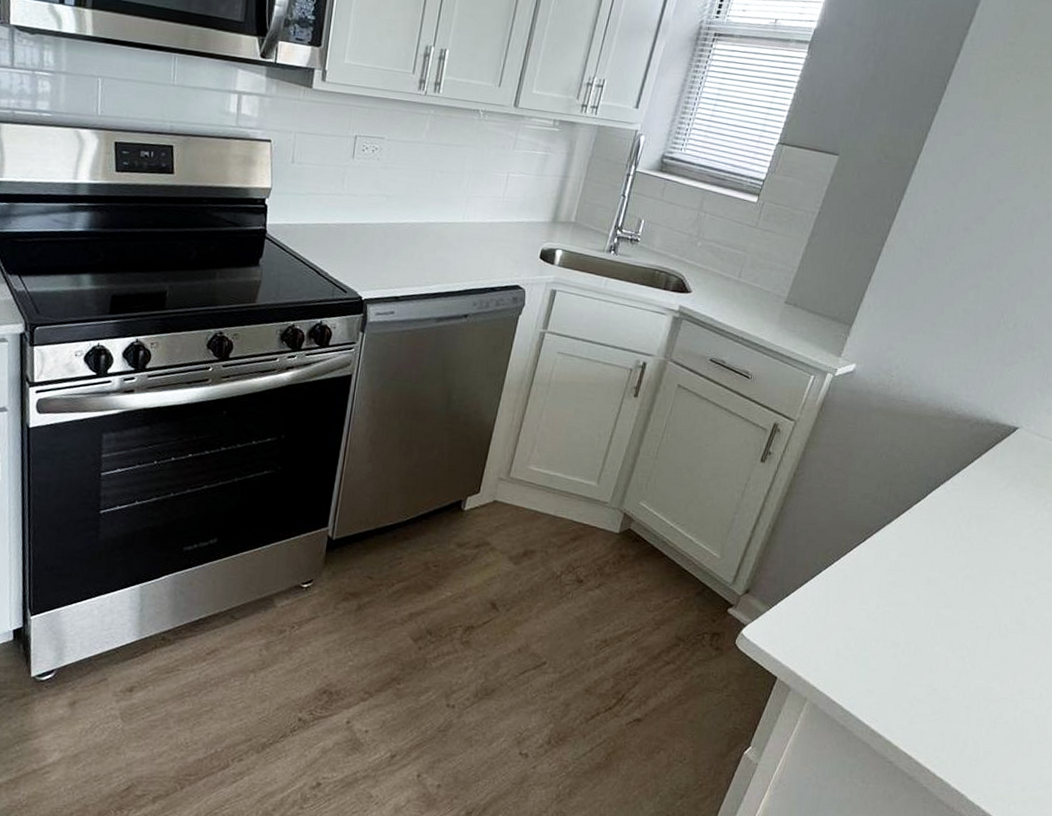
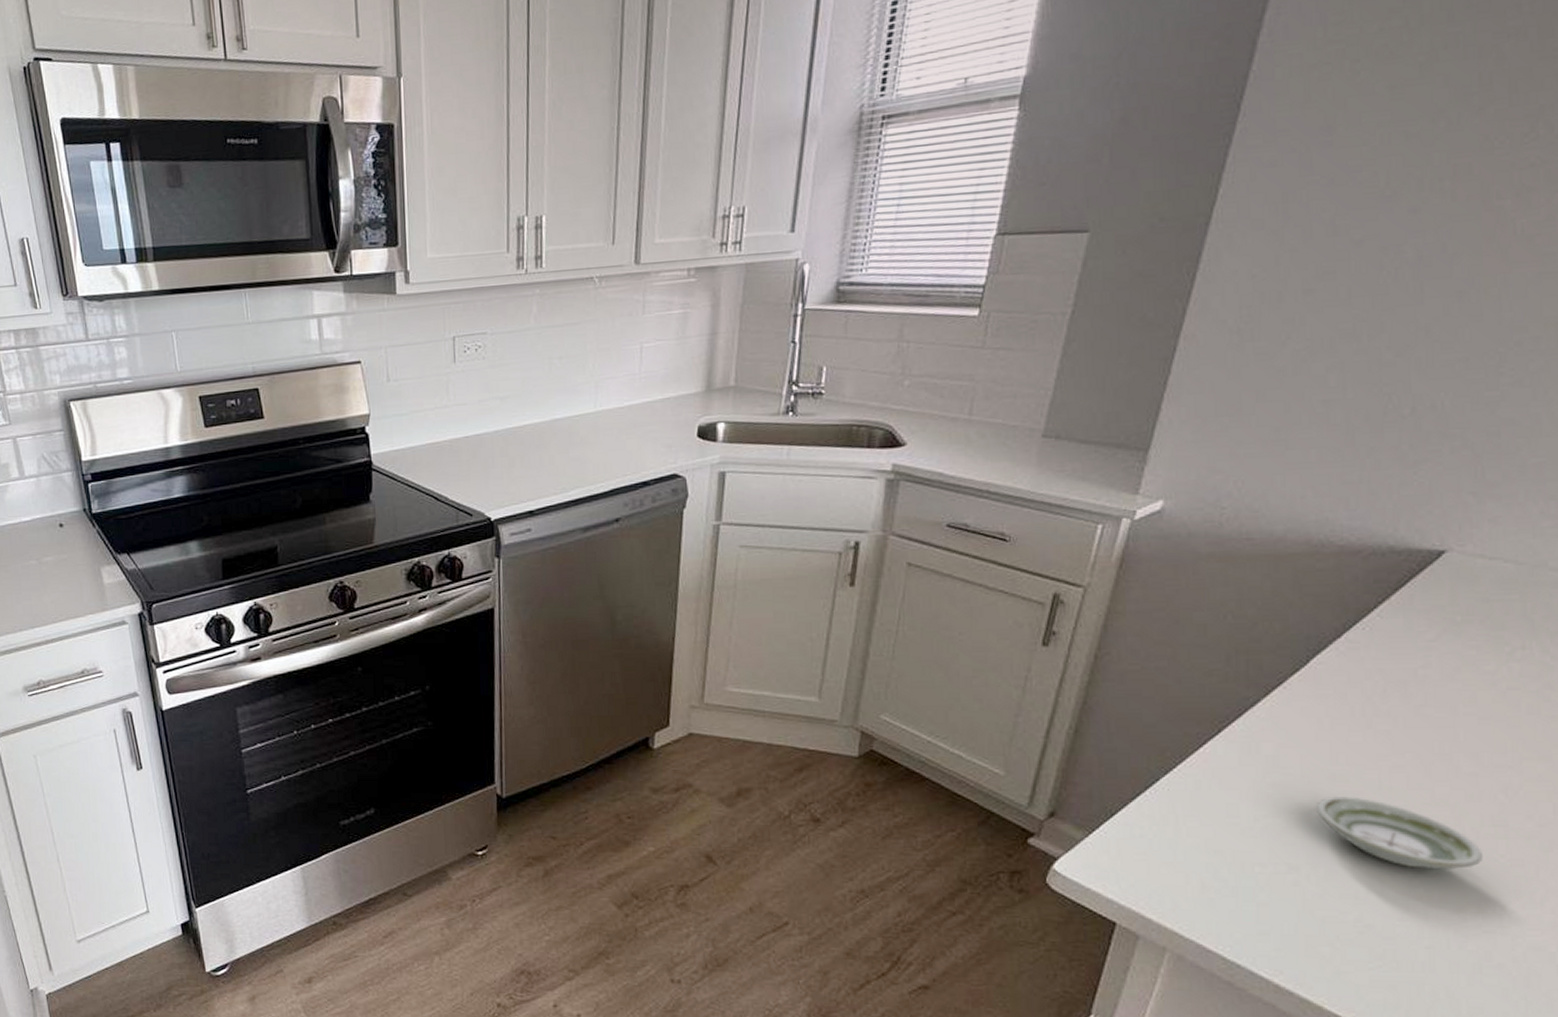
saucer: none [915,594,1008,653] -> present [1315,797,1482,869]

